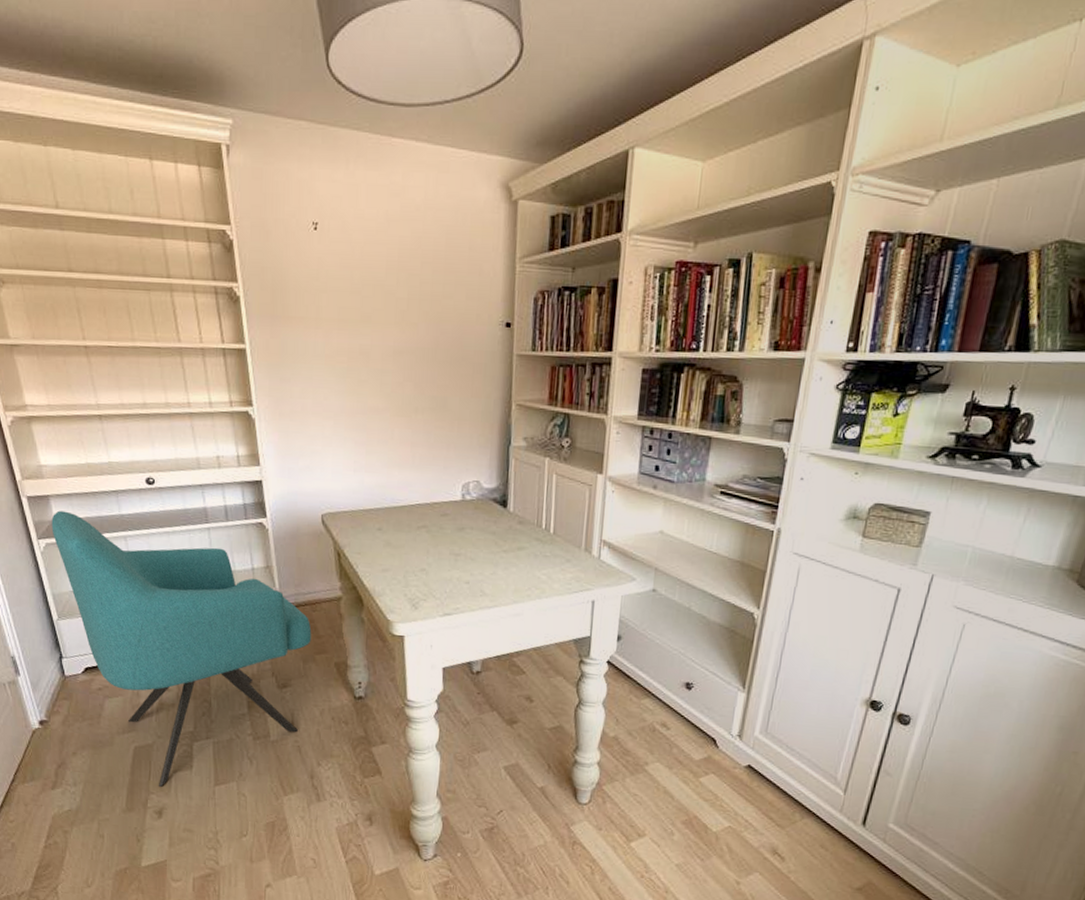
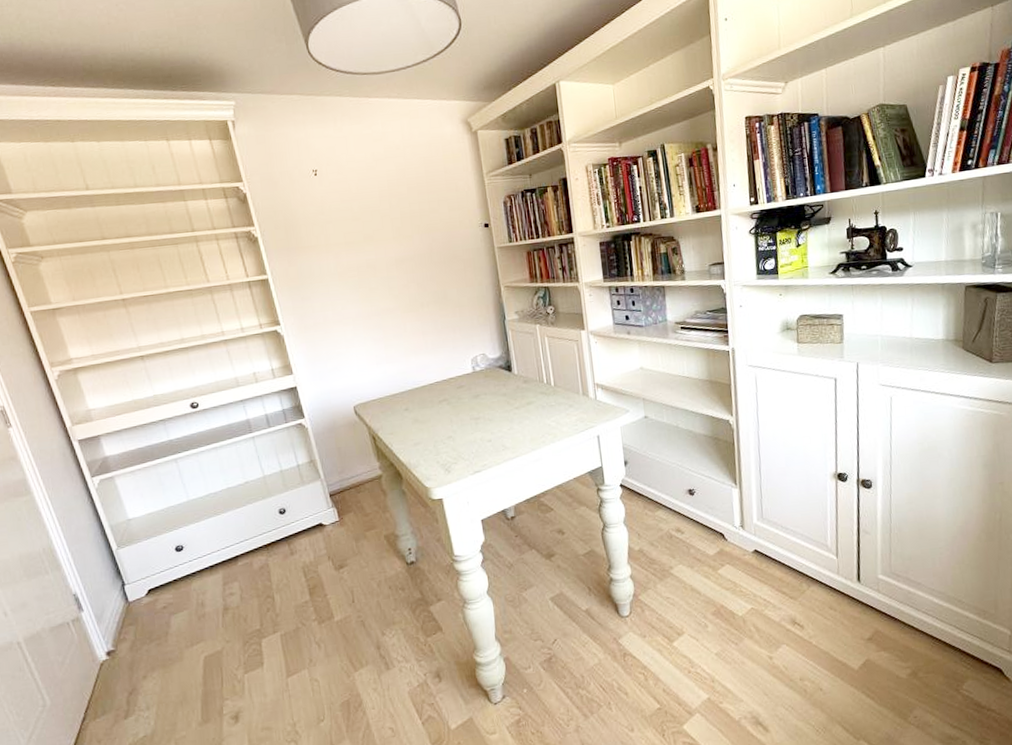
chair: present [51,510,312,787] -> none [103,446,360,691]

